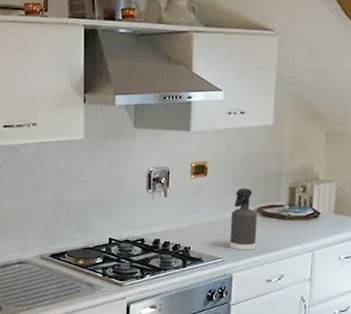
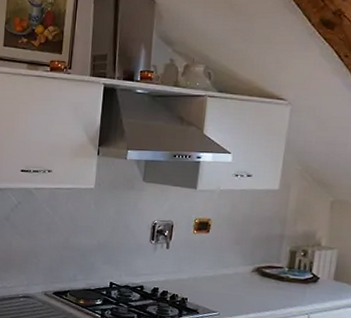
spray bottle: present [230,188,257,250] -> none [226,247,256,307]

